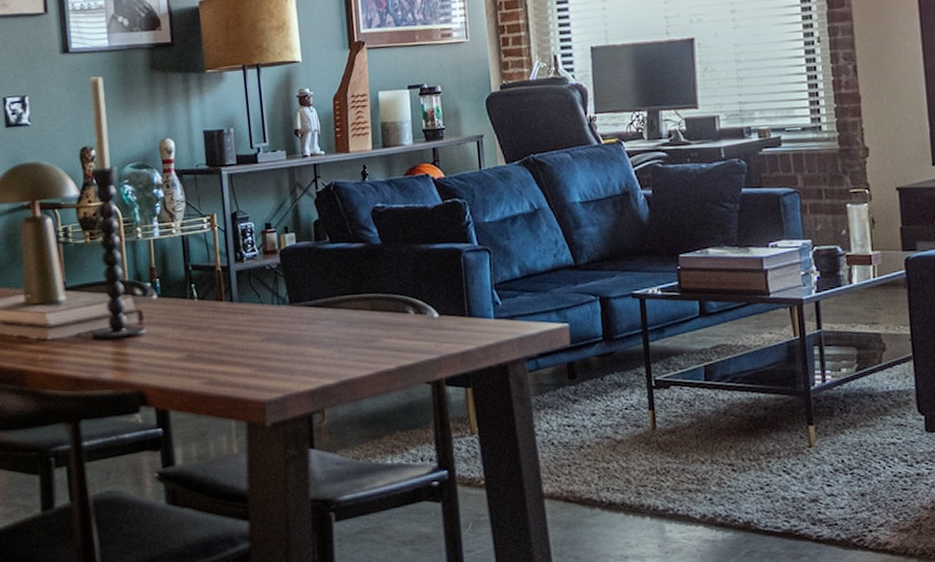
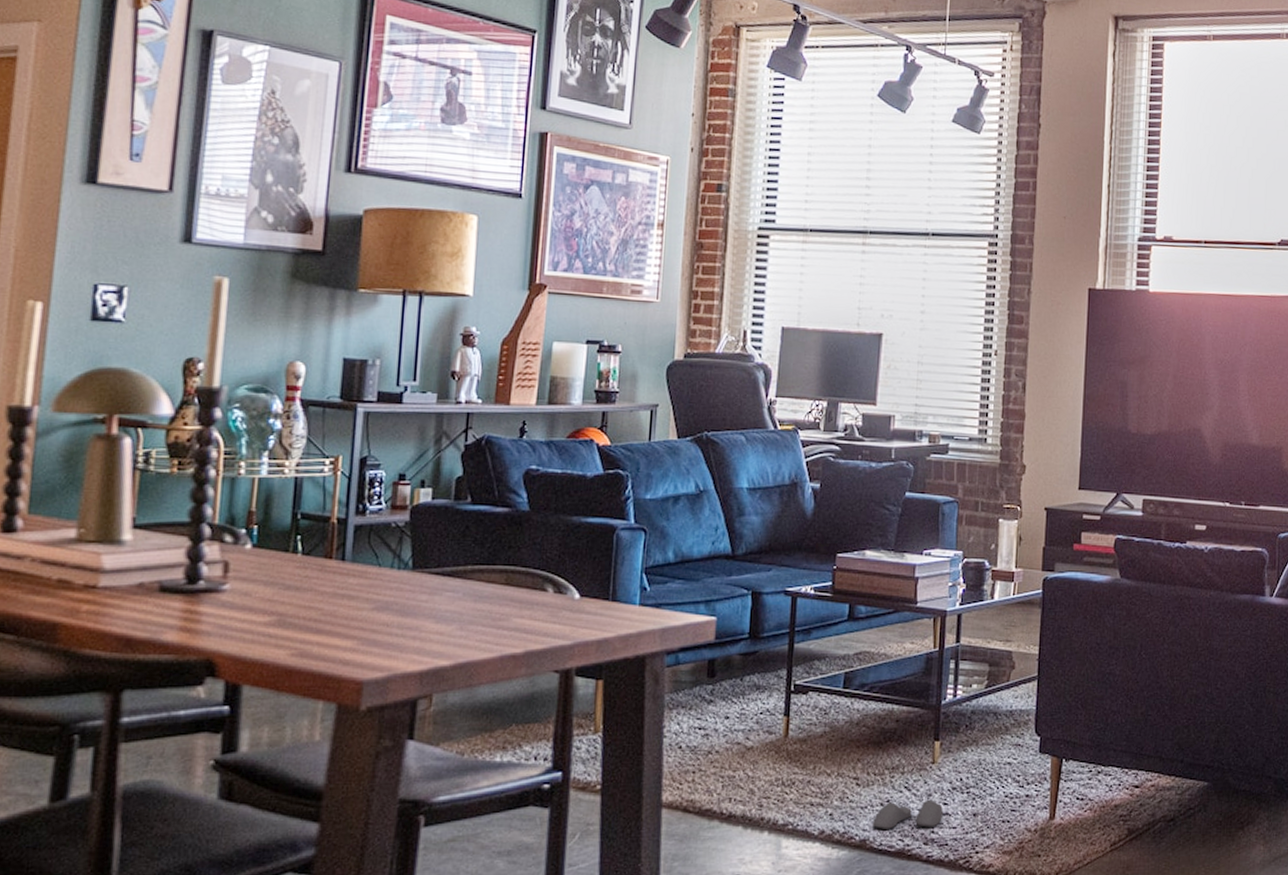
slippers: none [754,481,828,512] -> present [872,799,943,829]

